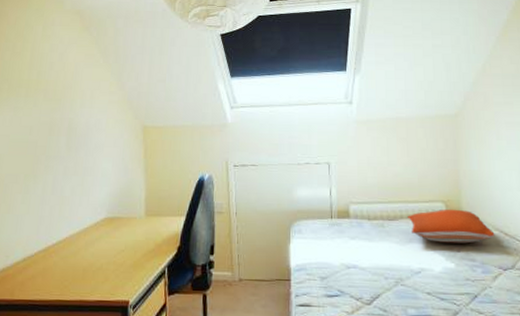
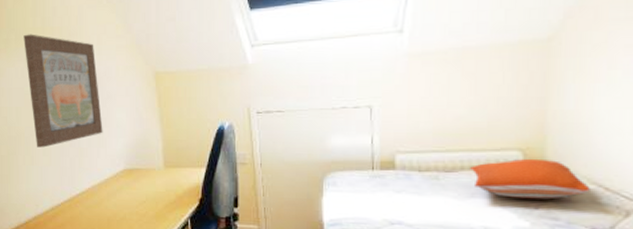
wall art: none [15,85,88,196] -> present [23,34,103,148]

